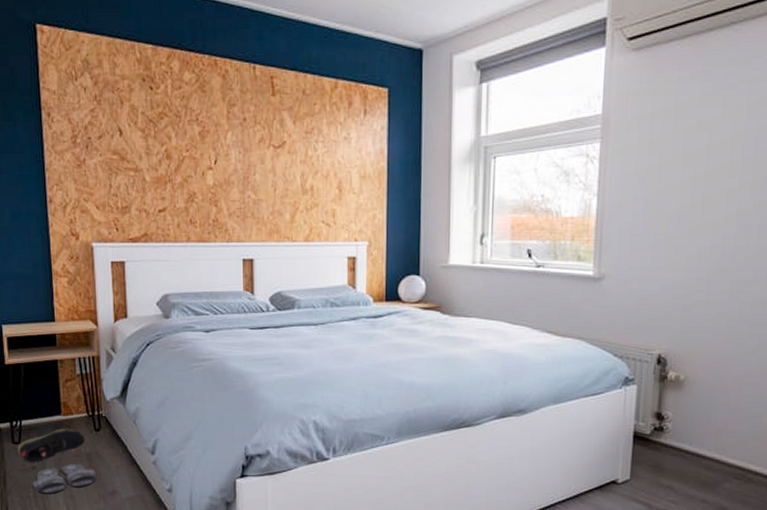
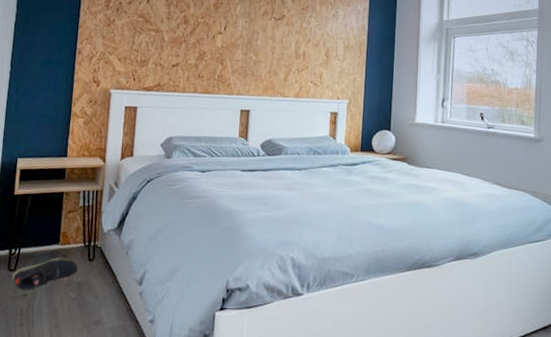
slippers: present [32,463,96,494] -> none [20,292,84,323]

